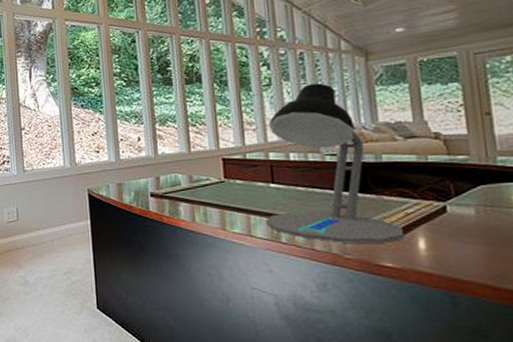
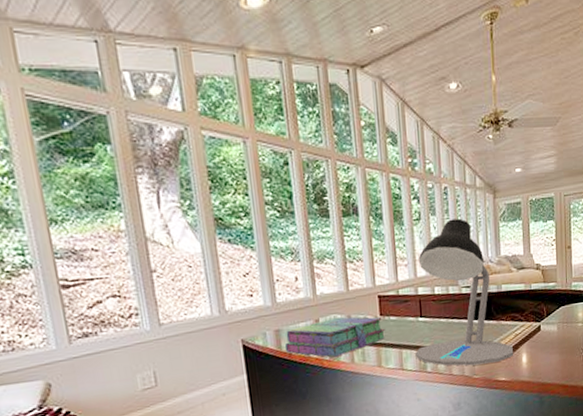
stack of books: none [125,176,231,214] -> present [284,316,386,358]

